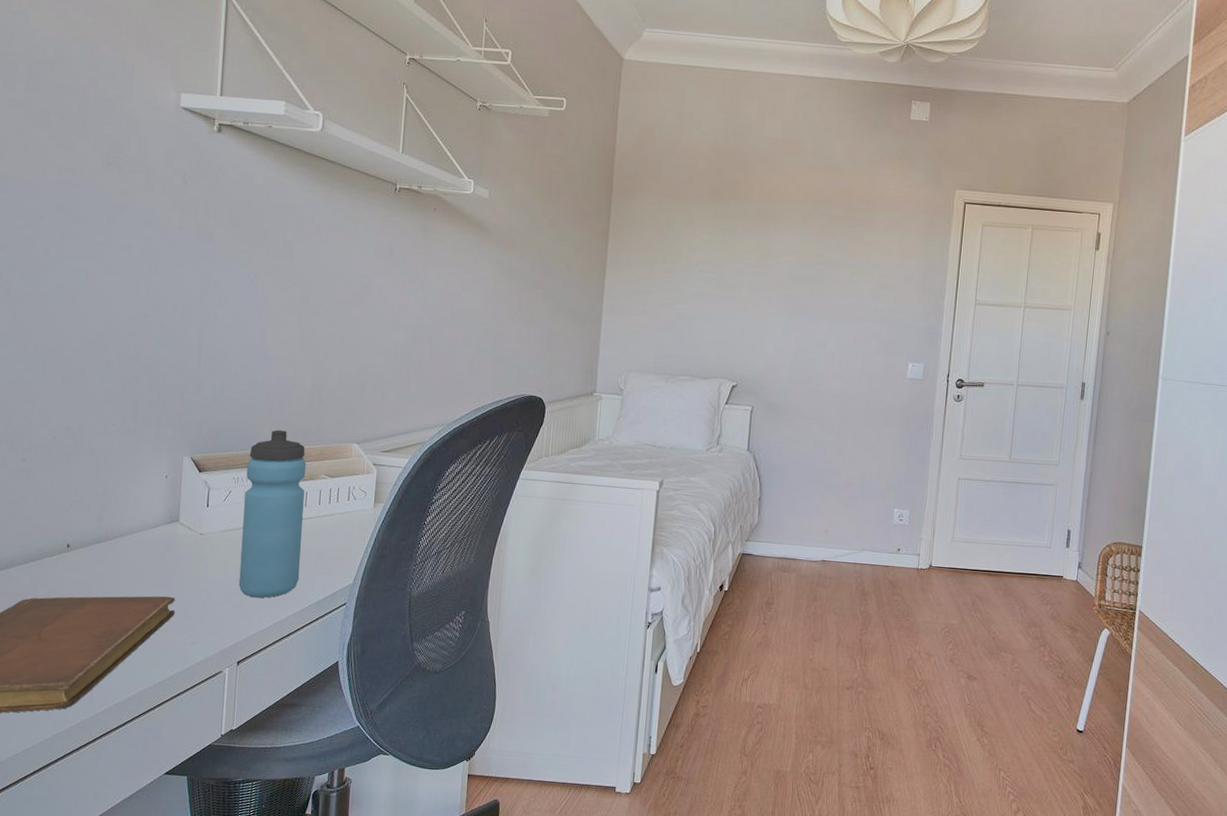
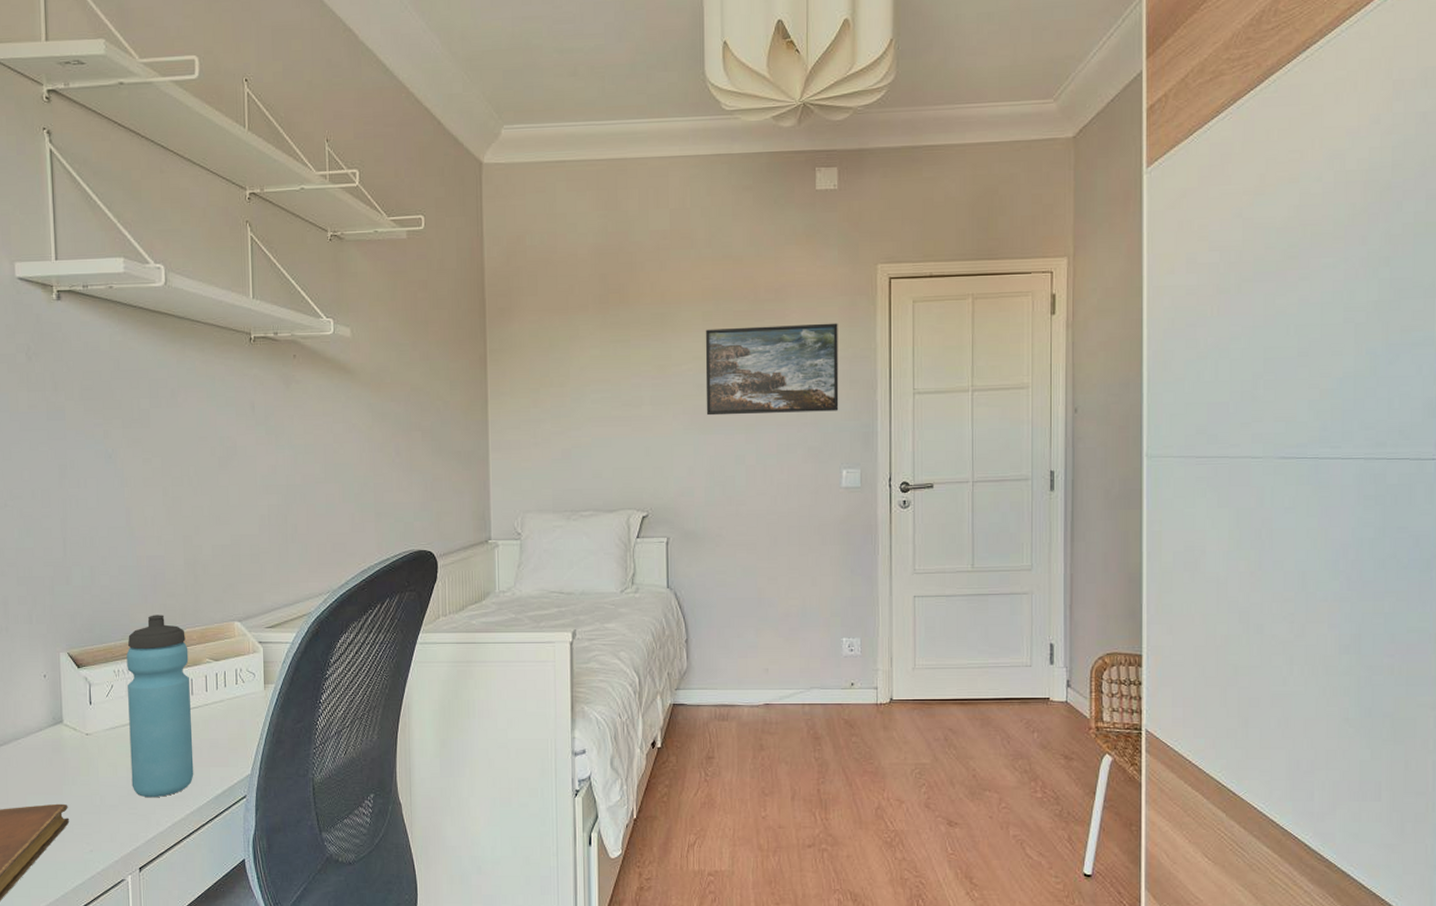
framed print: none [797,228,918,312] -> present [705,323,839,416]

